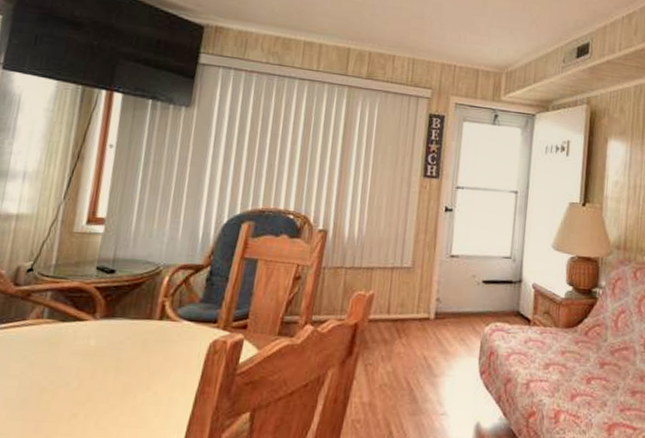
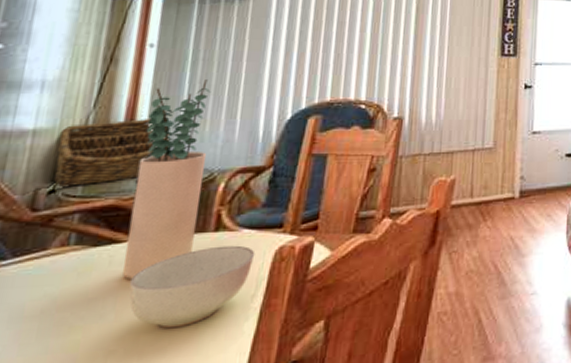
basket: none [32,212,124,267] -> present [54,119,170,187]
vase: none [83,181,159,355] -> present [121,80,211,281]
bowl: none [89,333,193,402] -> present [129,245,256,329]

